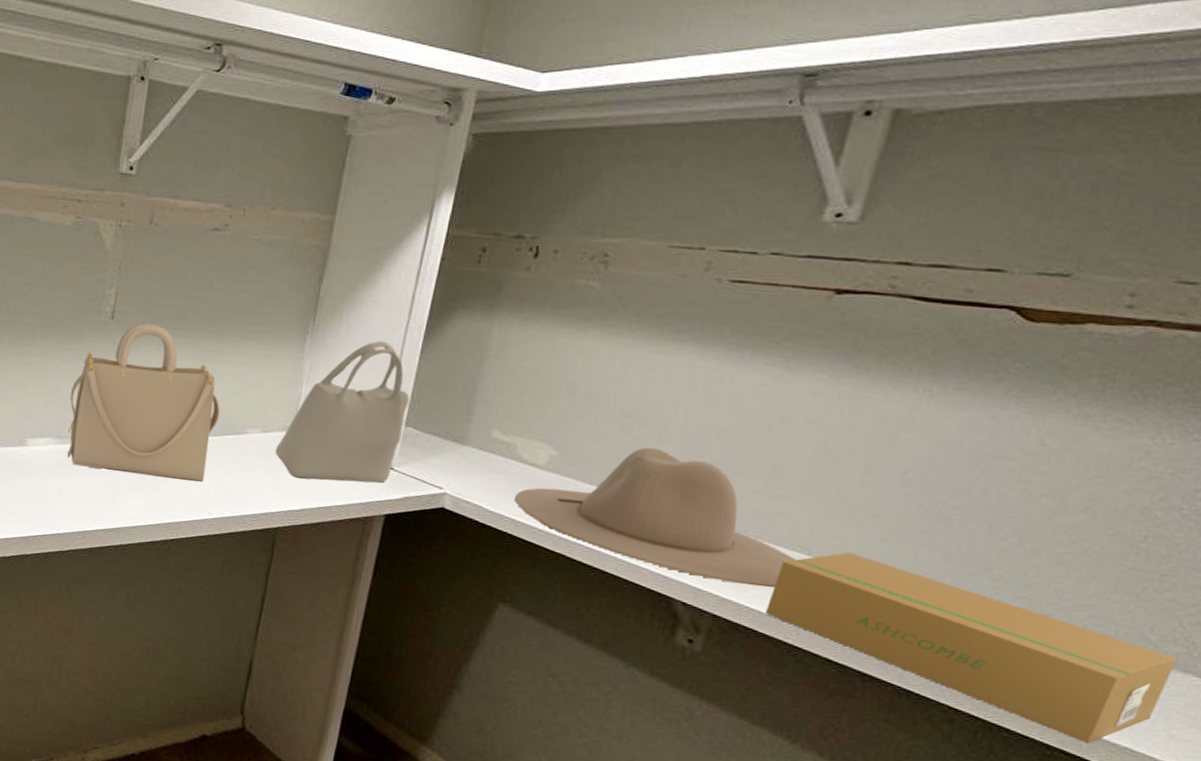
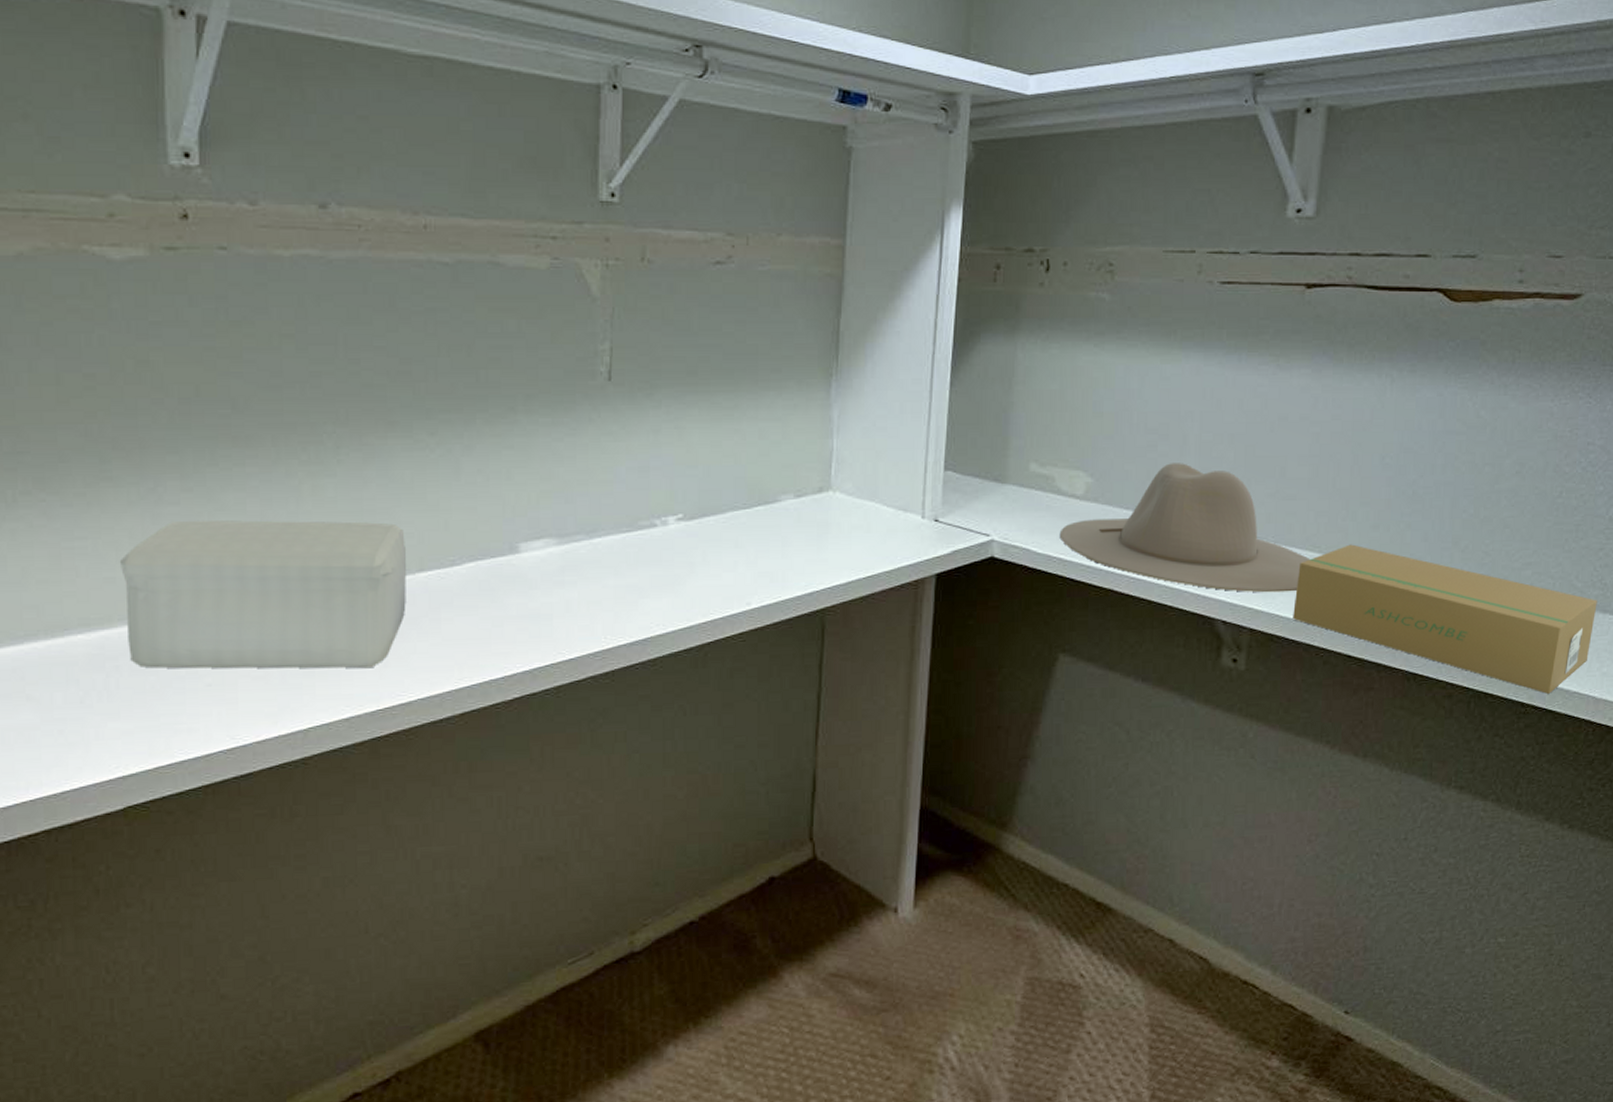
handbag: present [67,323,220,482] -> none [567,382,746,569]
handbag: present [275,341,410,483] -> none [812,377,945,546]

